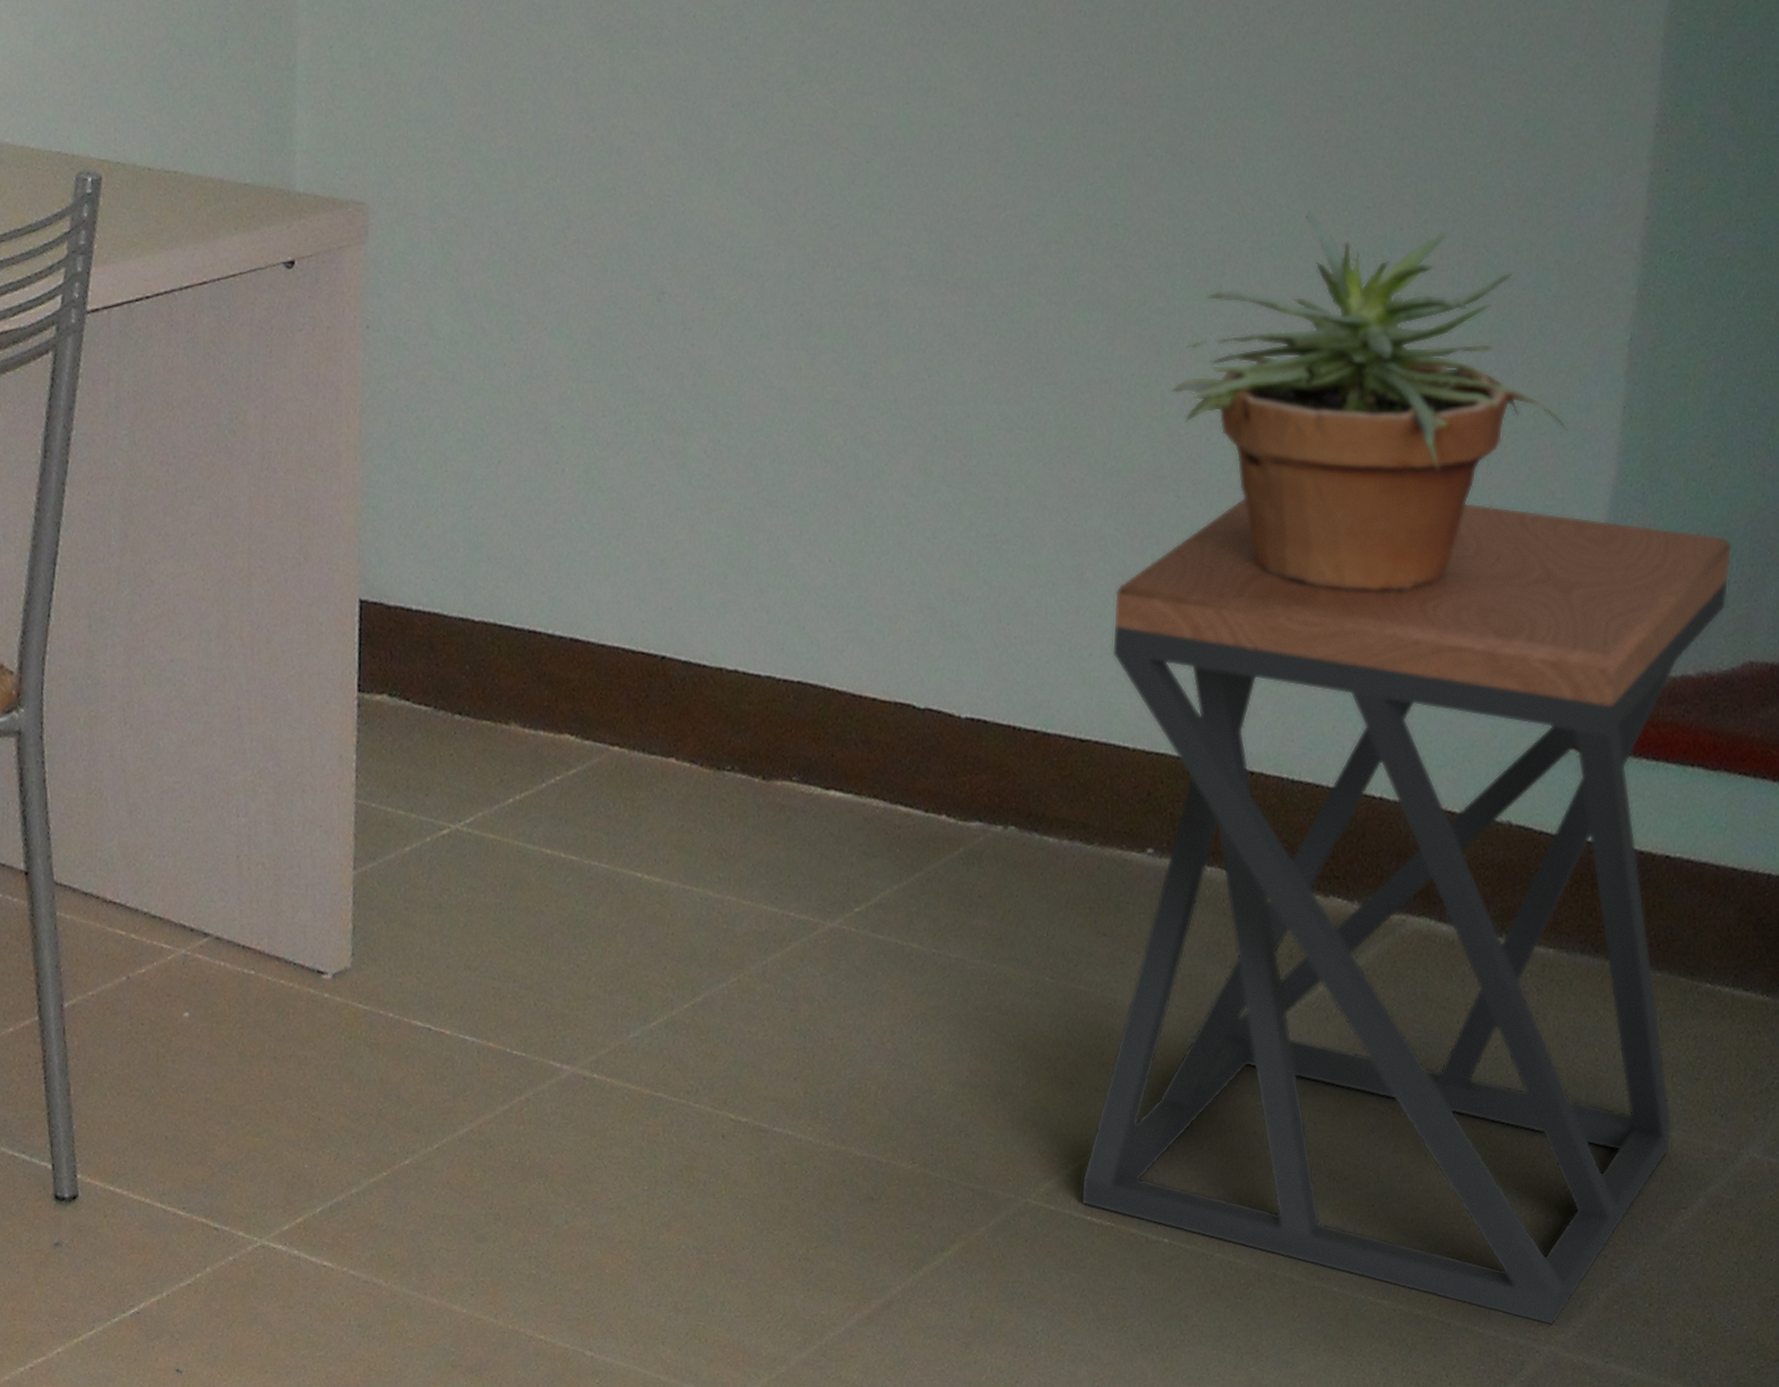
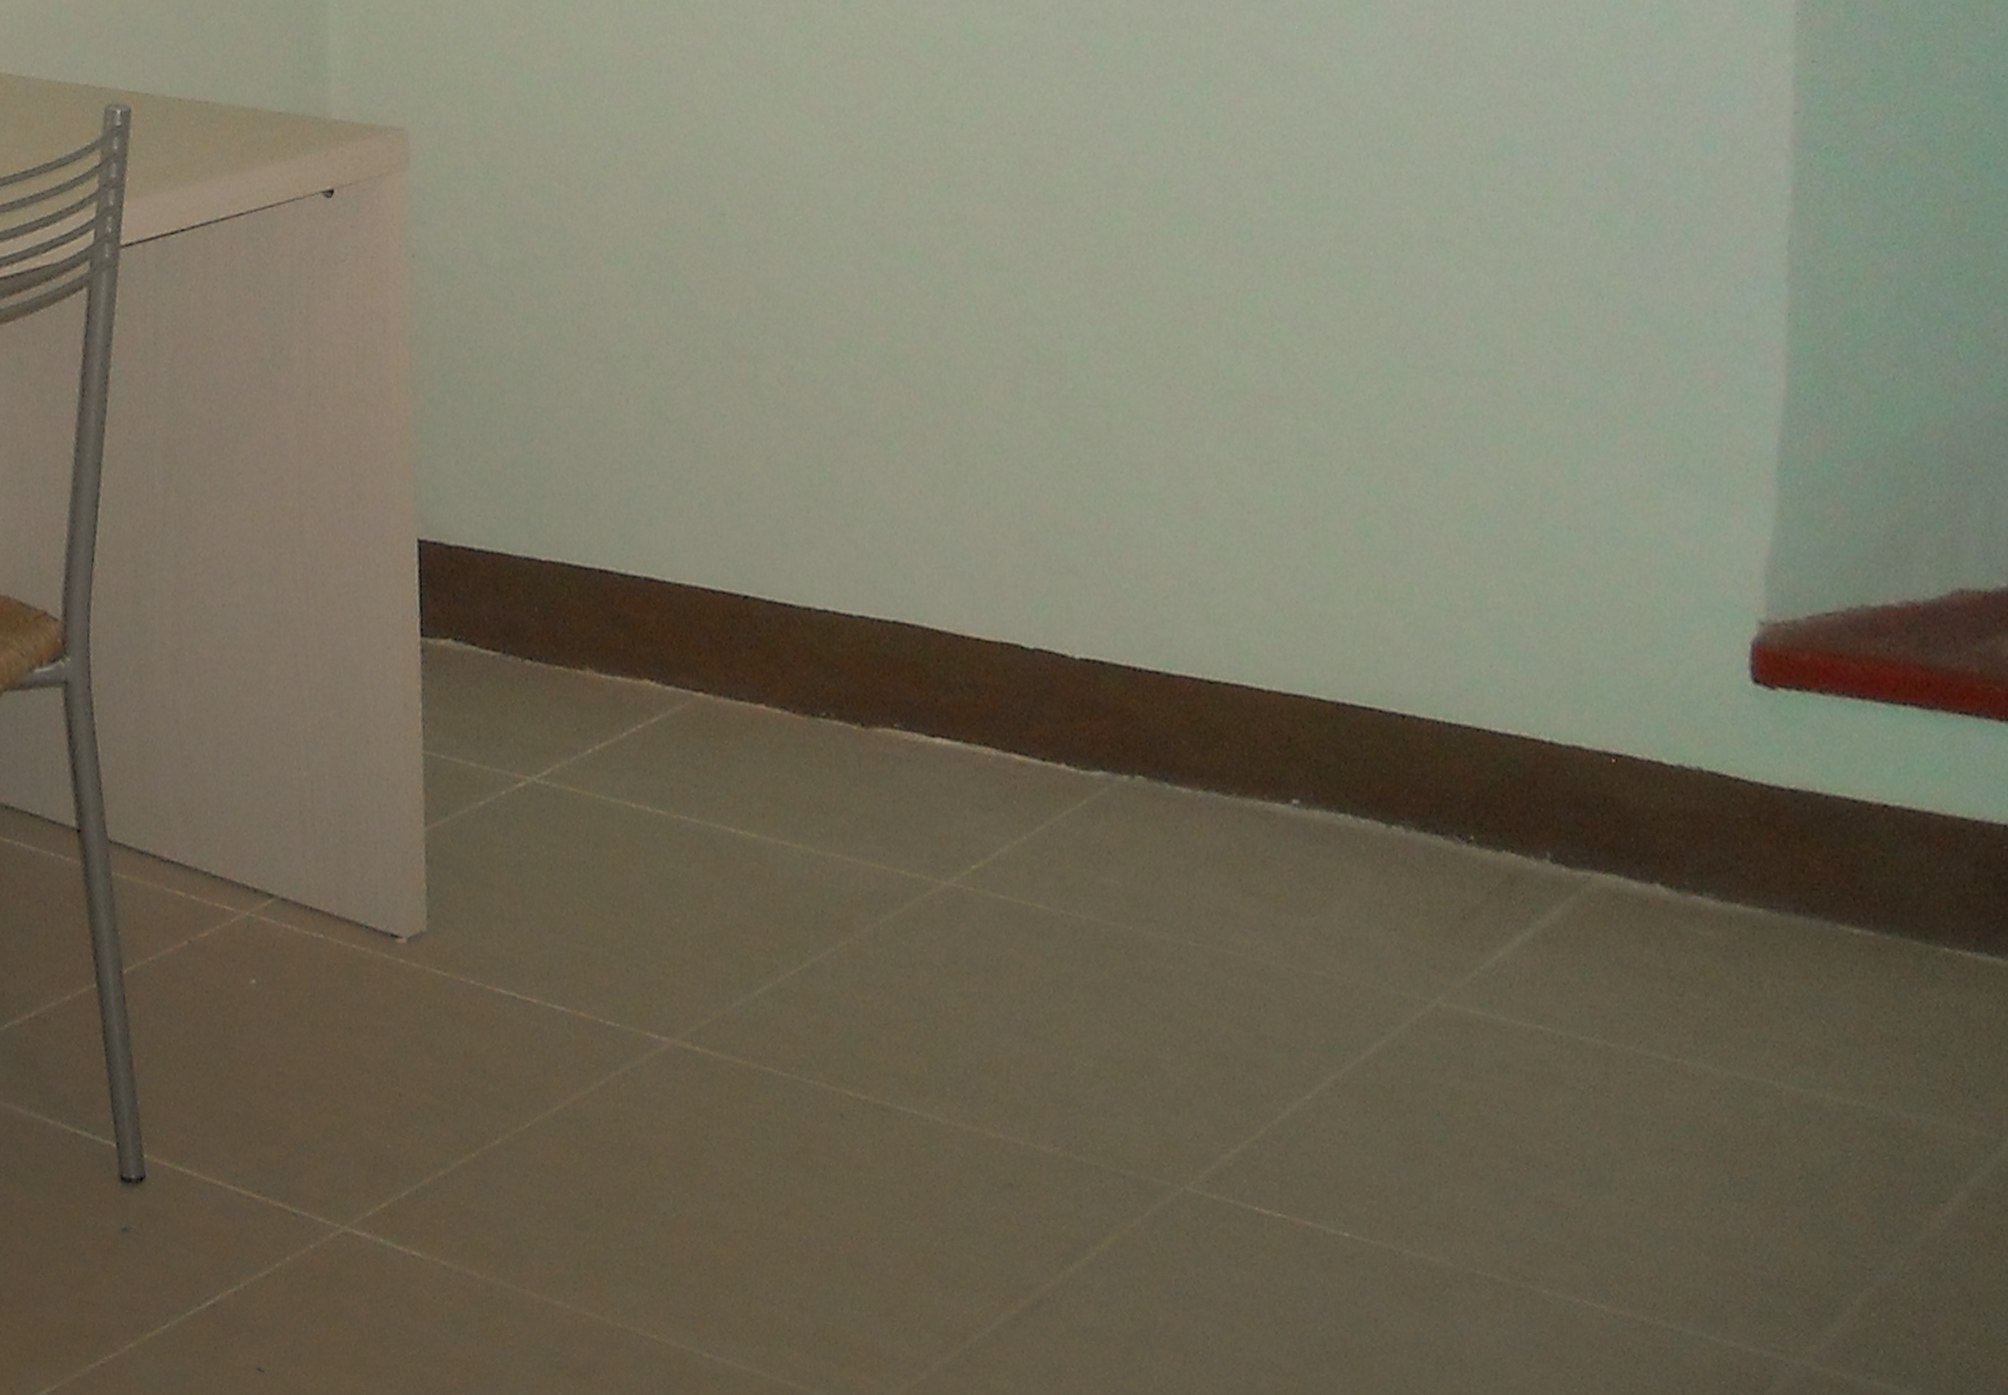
stool: present [1080,498,1733,1325] -> none [1235,419,1928,1335]
potted plant: present [1170,211,1568,591] -> none [1280,114,1727,518]

